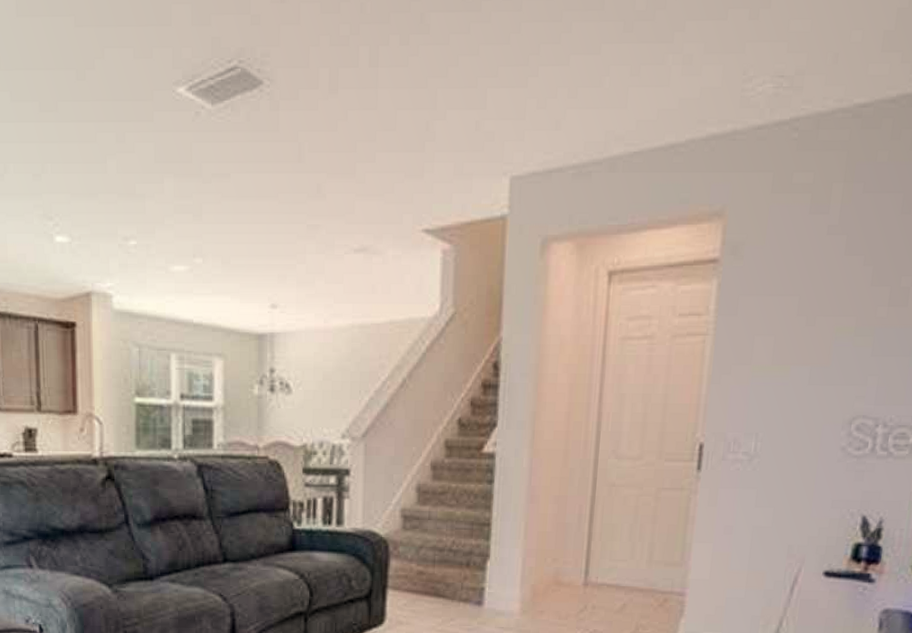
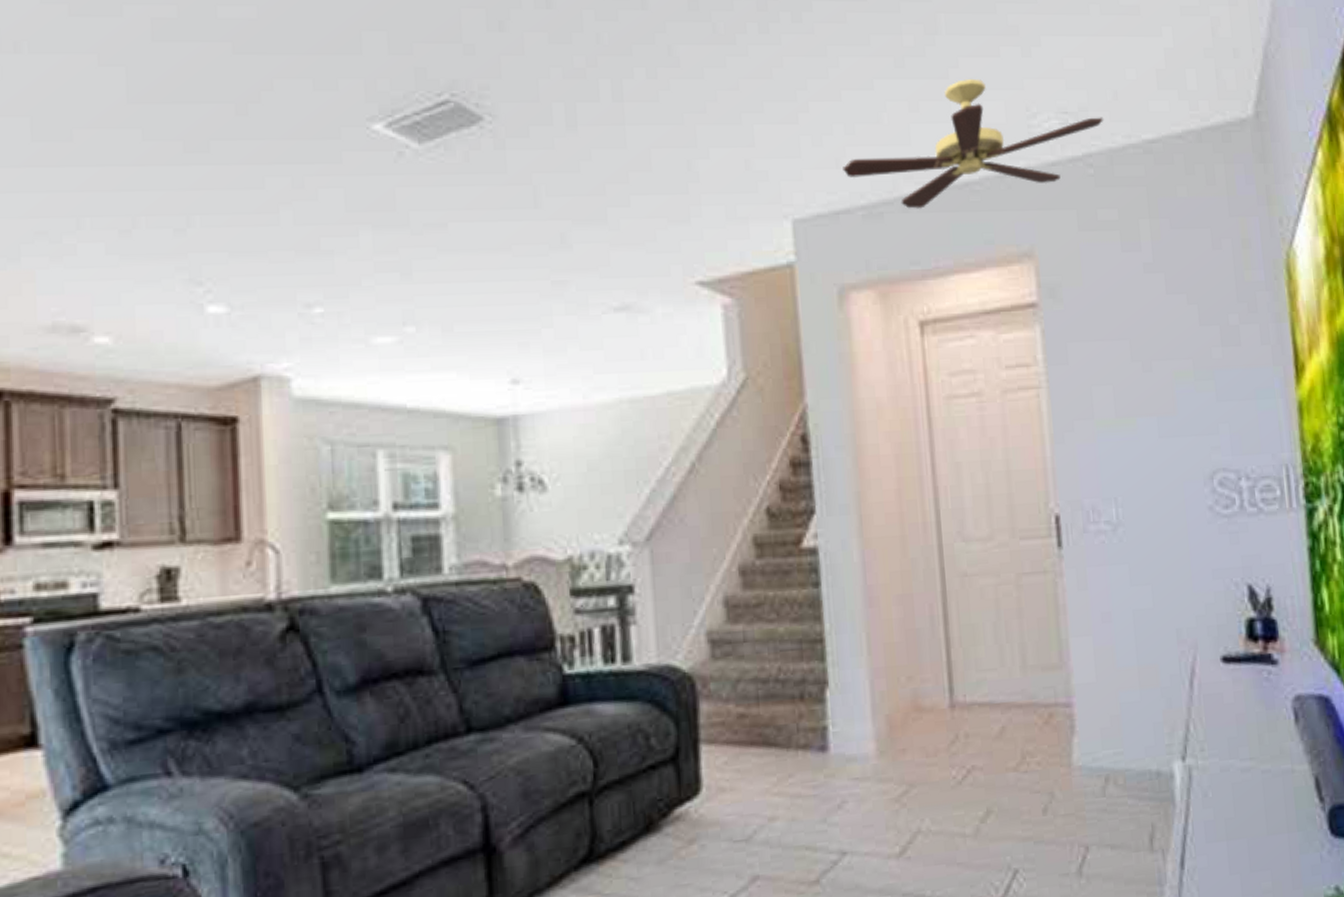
ceiling fan: none [561,42,818,169] -> present [843,78,1103,209]

